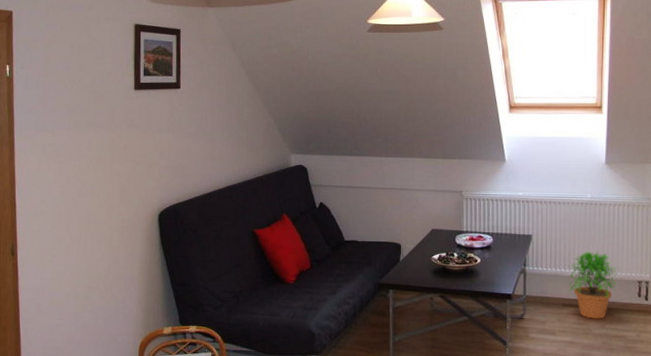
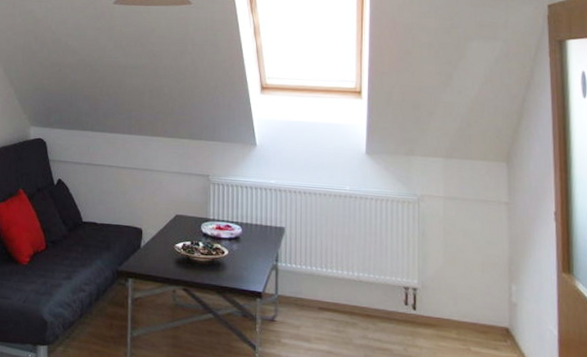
potted plant: present [568,251,617,319] -> none [325,249,381,328]

